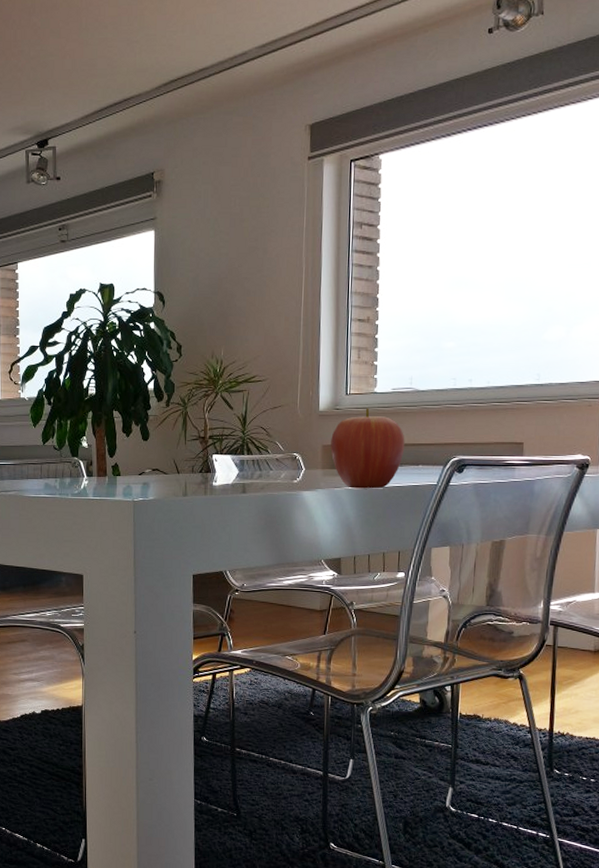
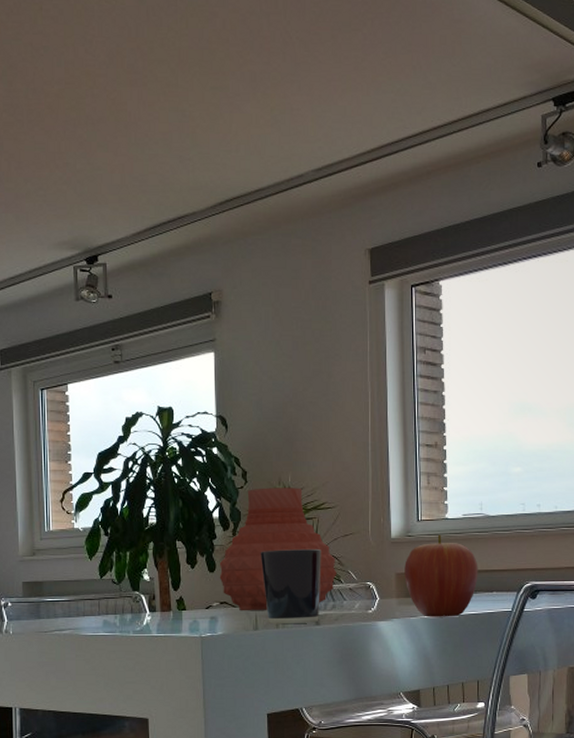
vase: none [152,361,265,478] -> present [219,488,337,611]
mug: none [191,420,250,492] -> present [260,548,321,625]

